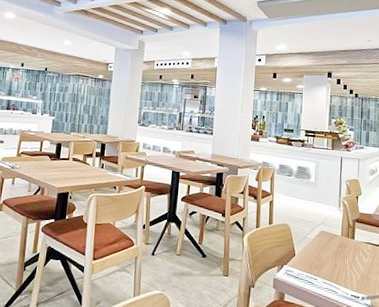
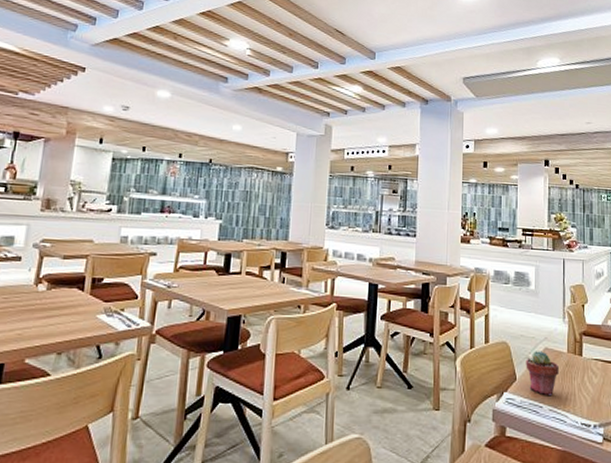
potted succulent: none [304,233,333,270] -> present [526,351,559,395]

